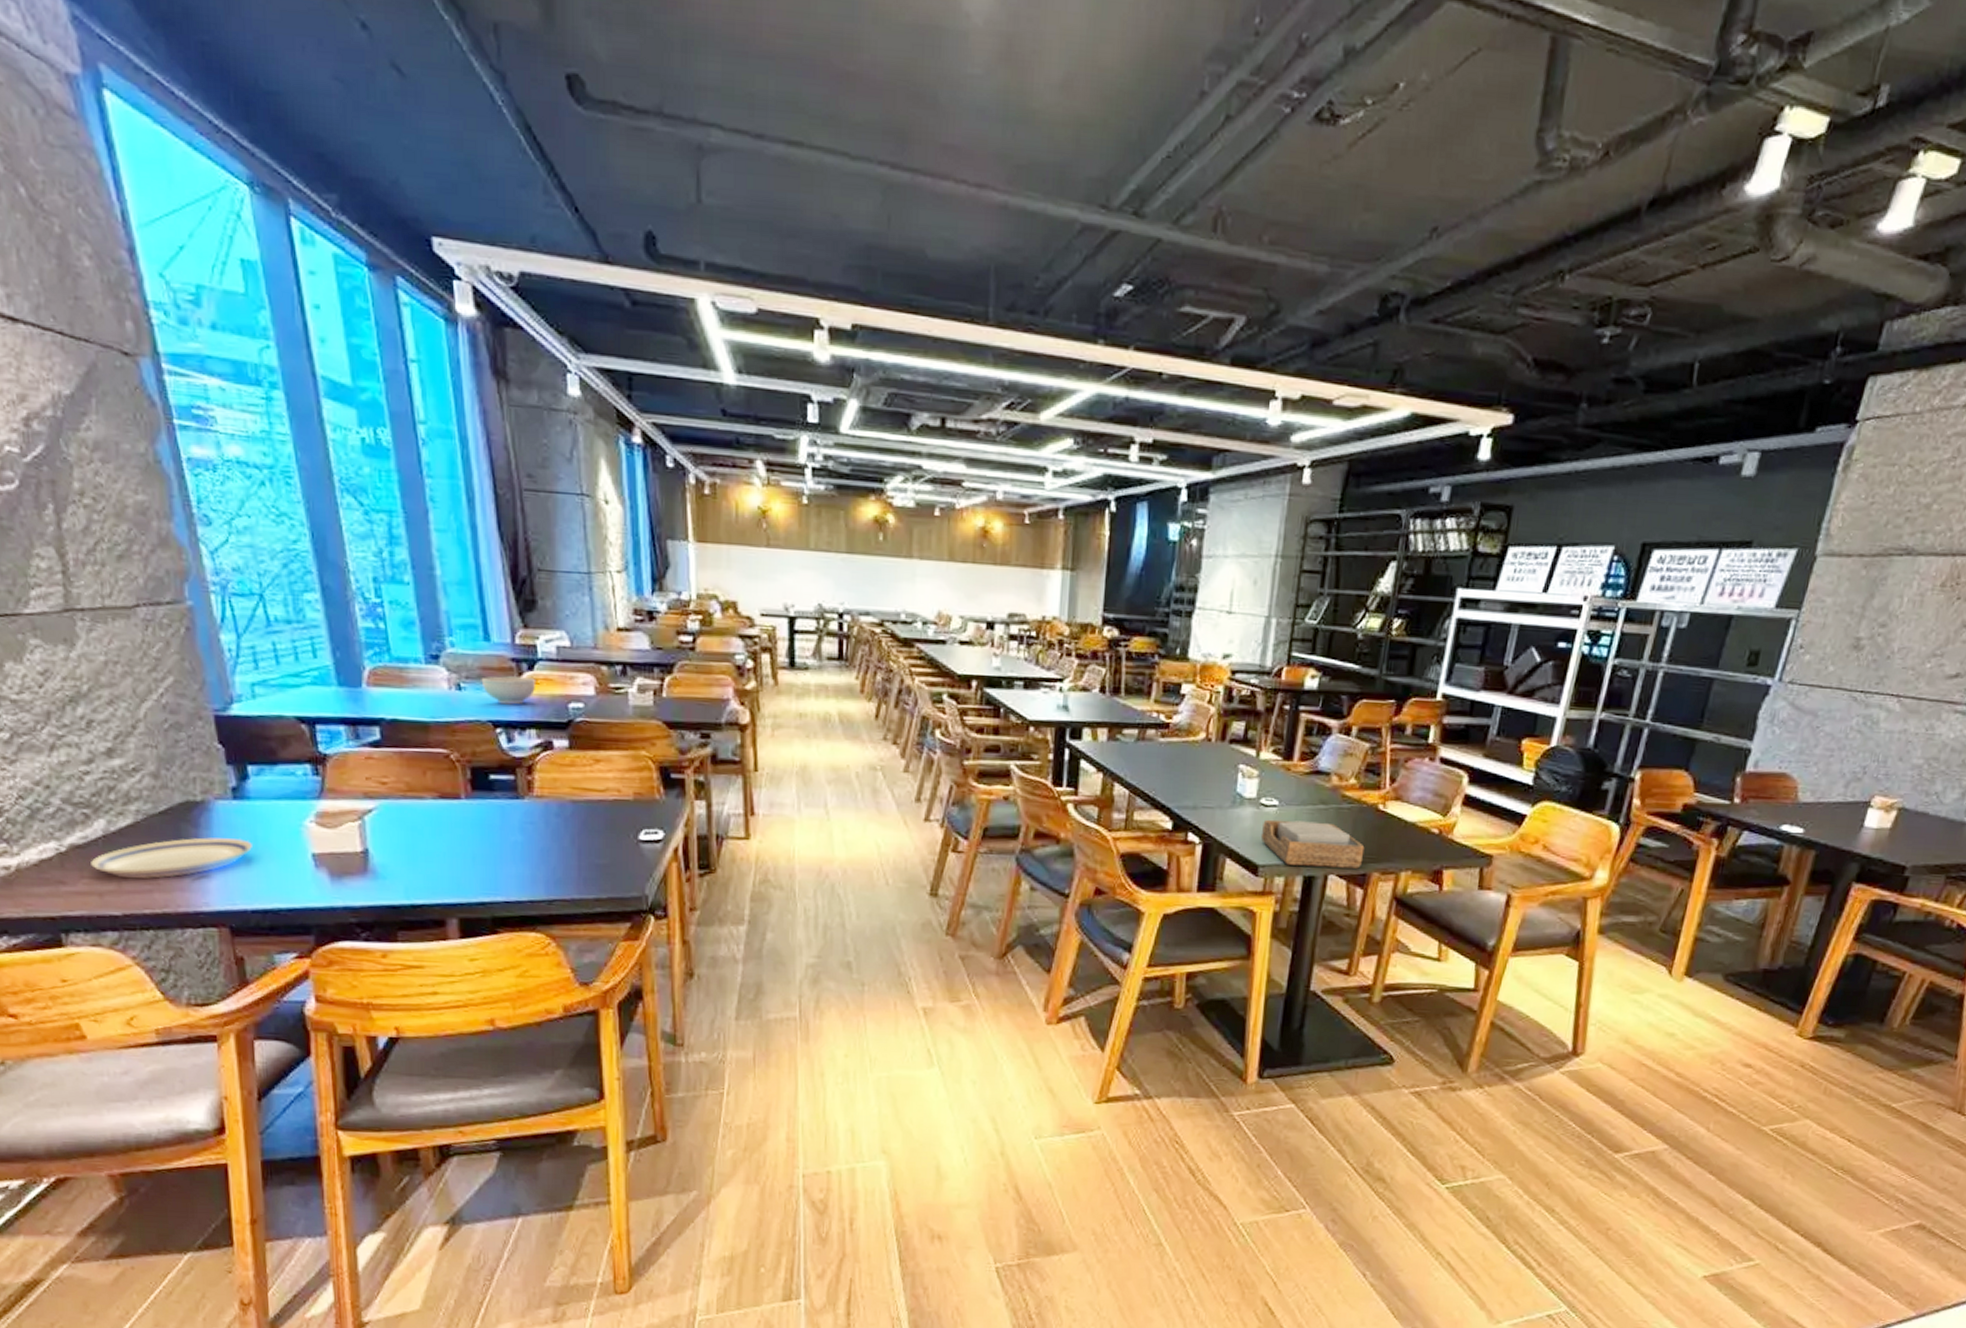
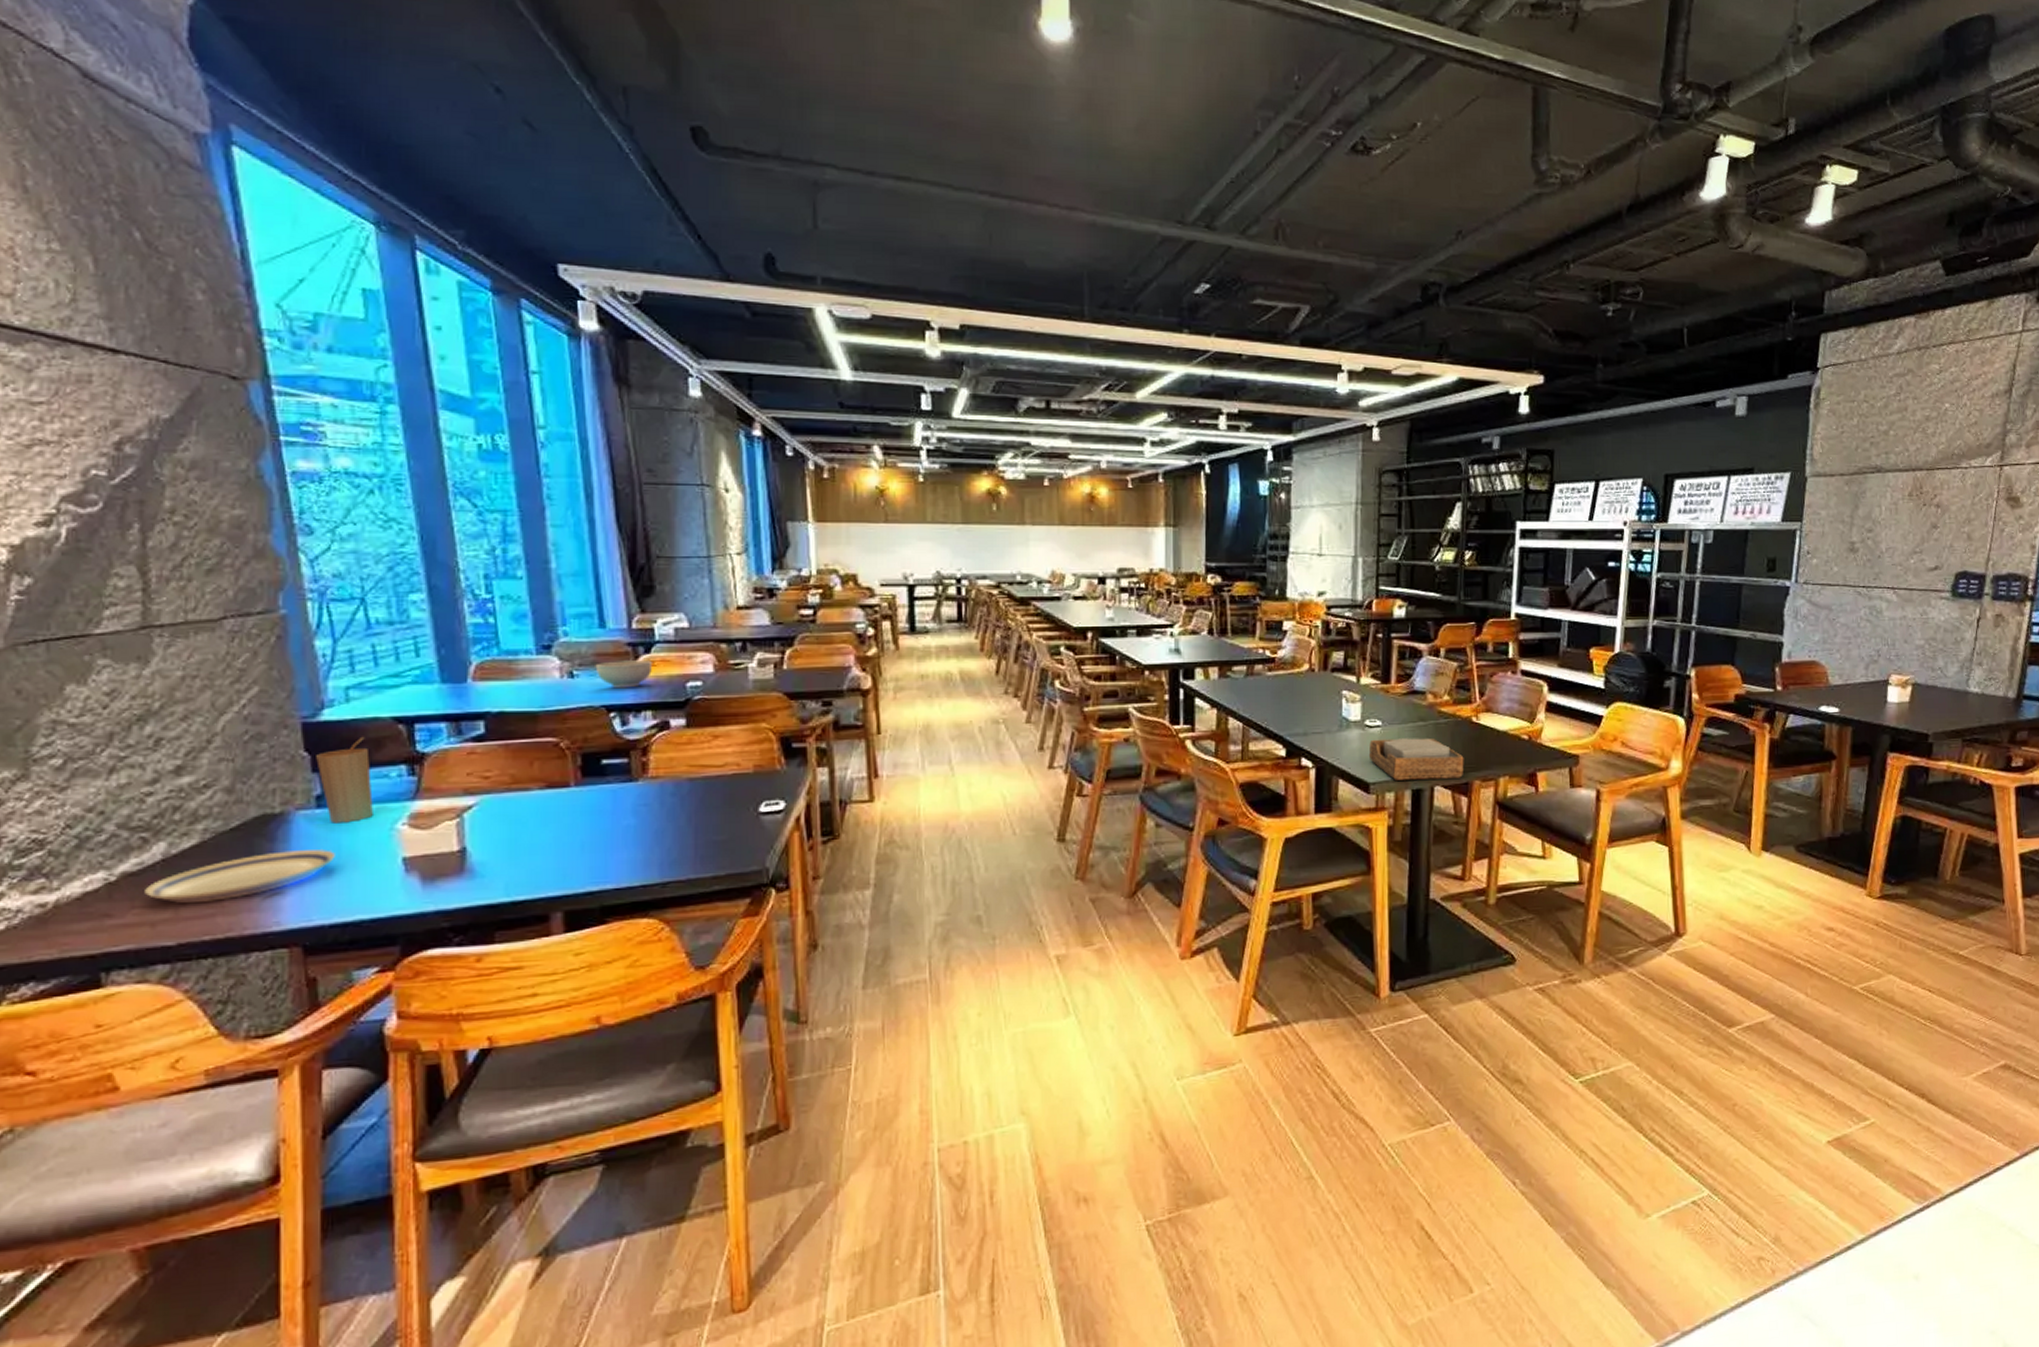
cup: none [229,733,283,816] -> present [316,736,373,823]

